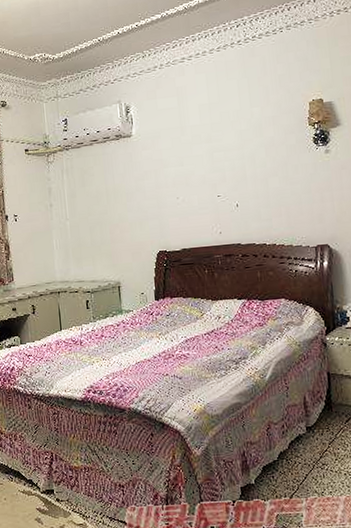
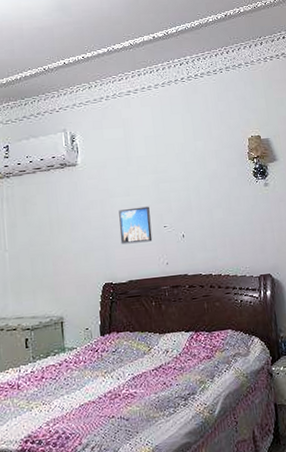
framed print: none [172,176,206,214] -> present [119,206,153,245]

